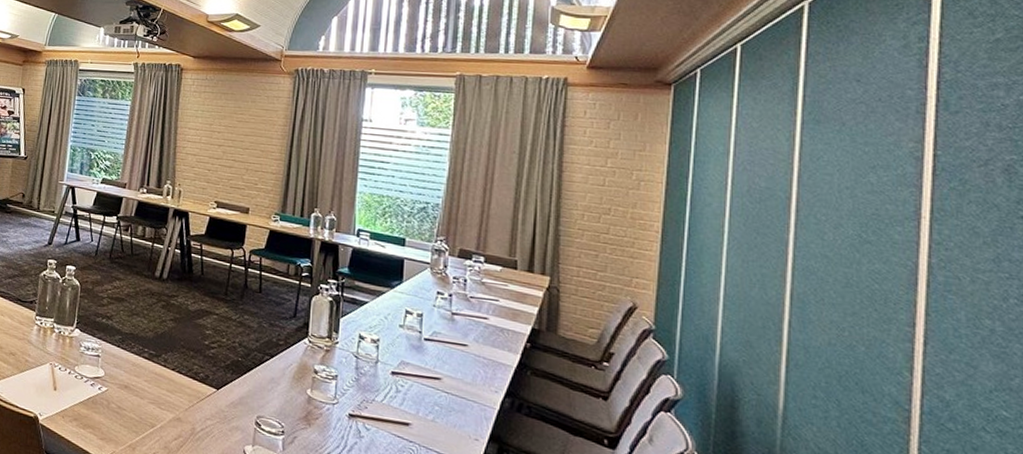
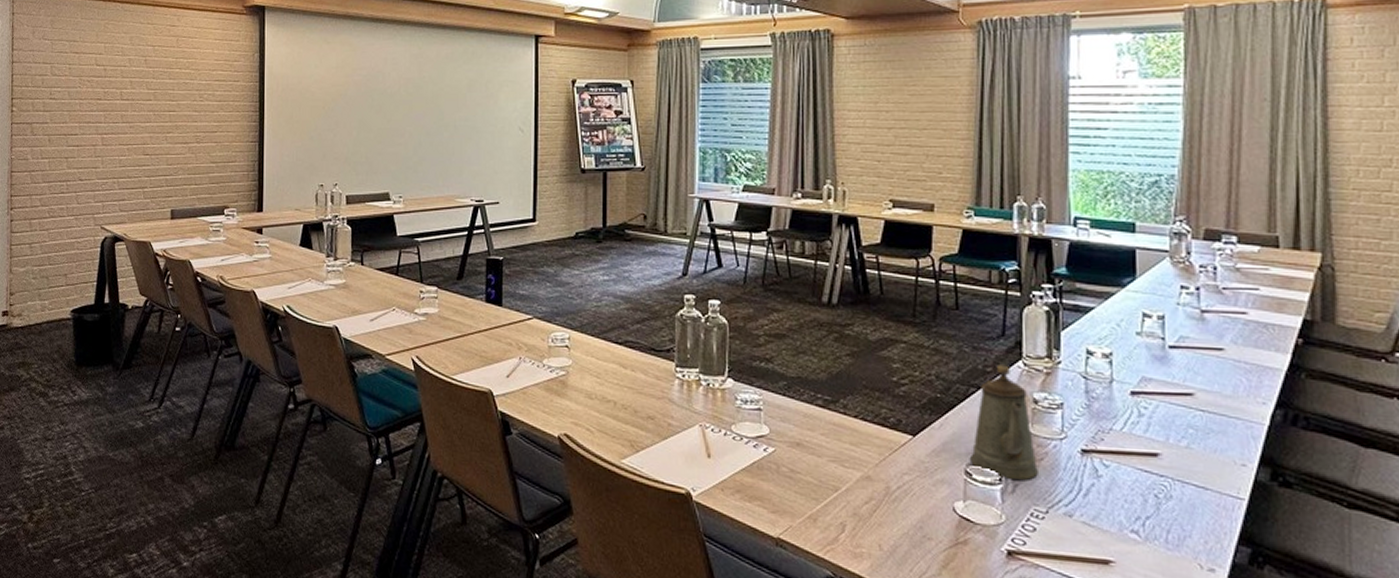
coffee pot: none [261,339,313,434] -> present [970,365,1038,481]

